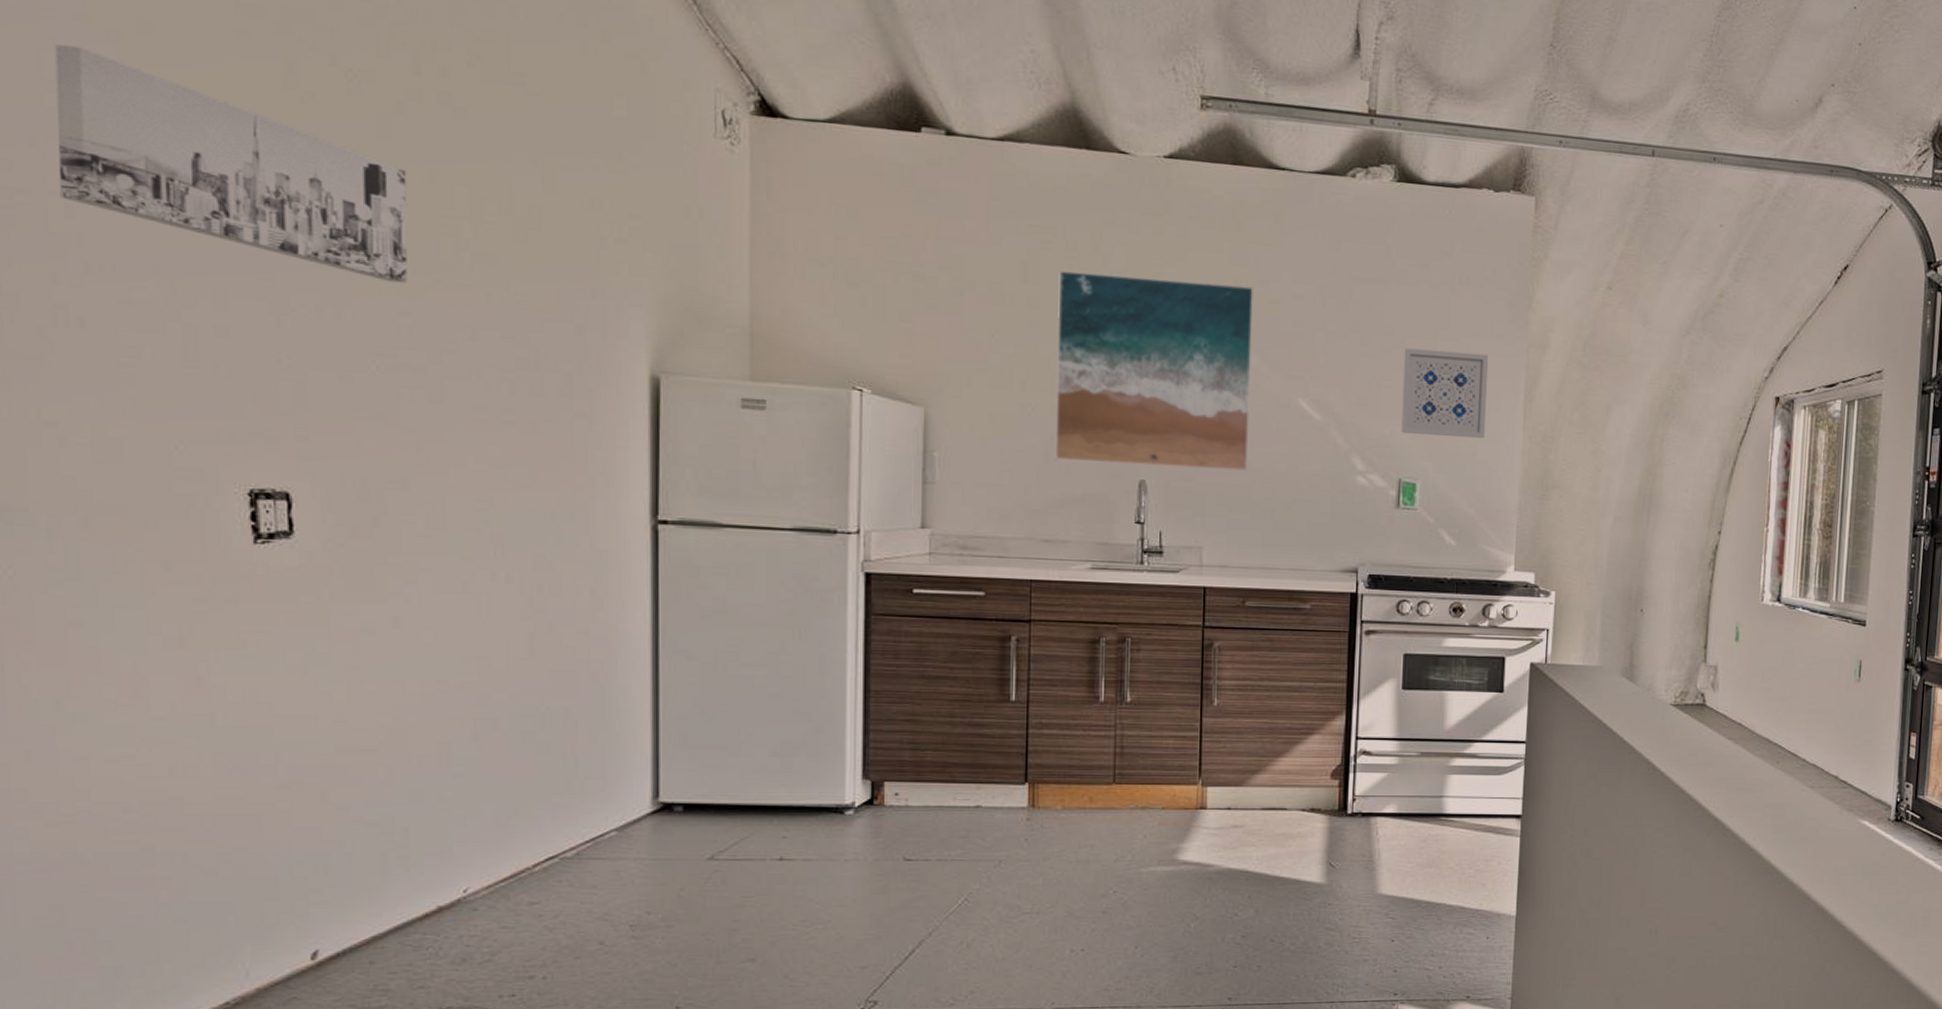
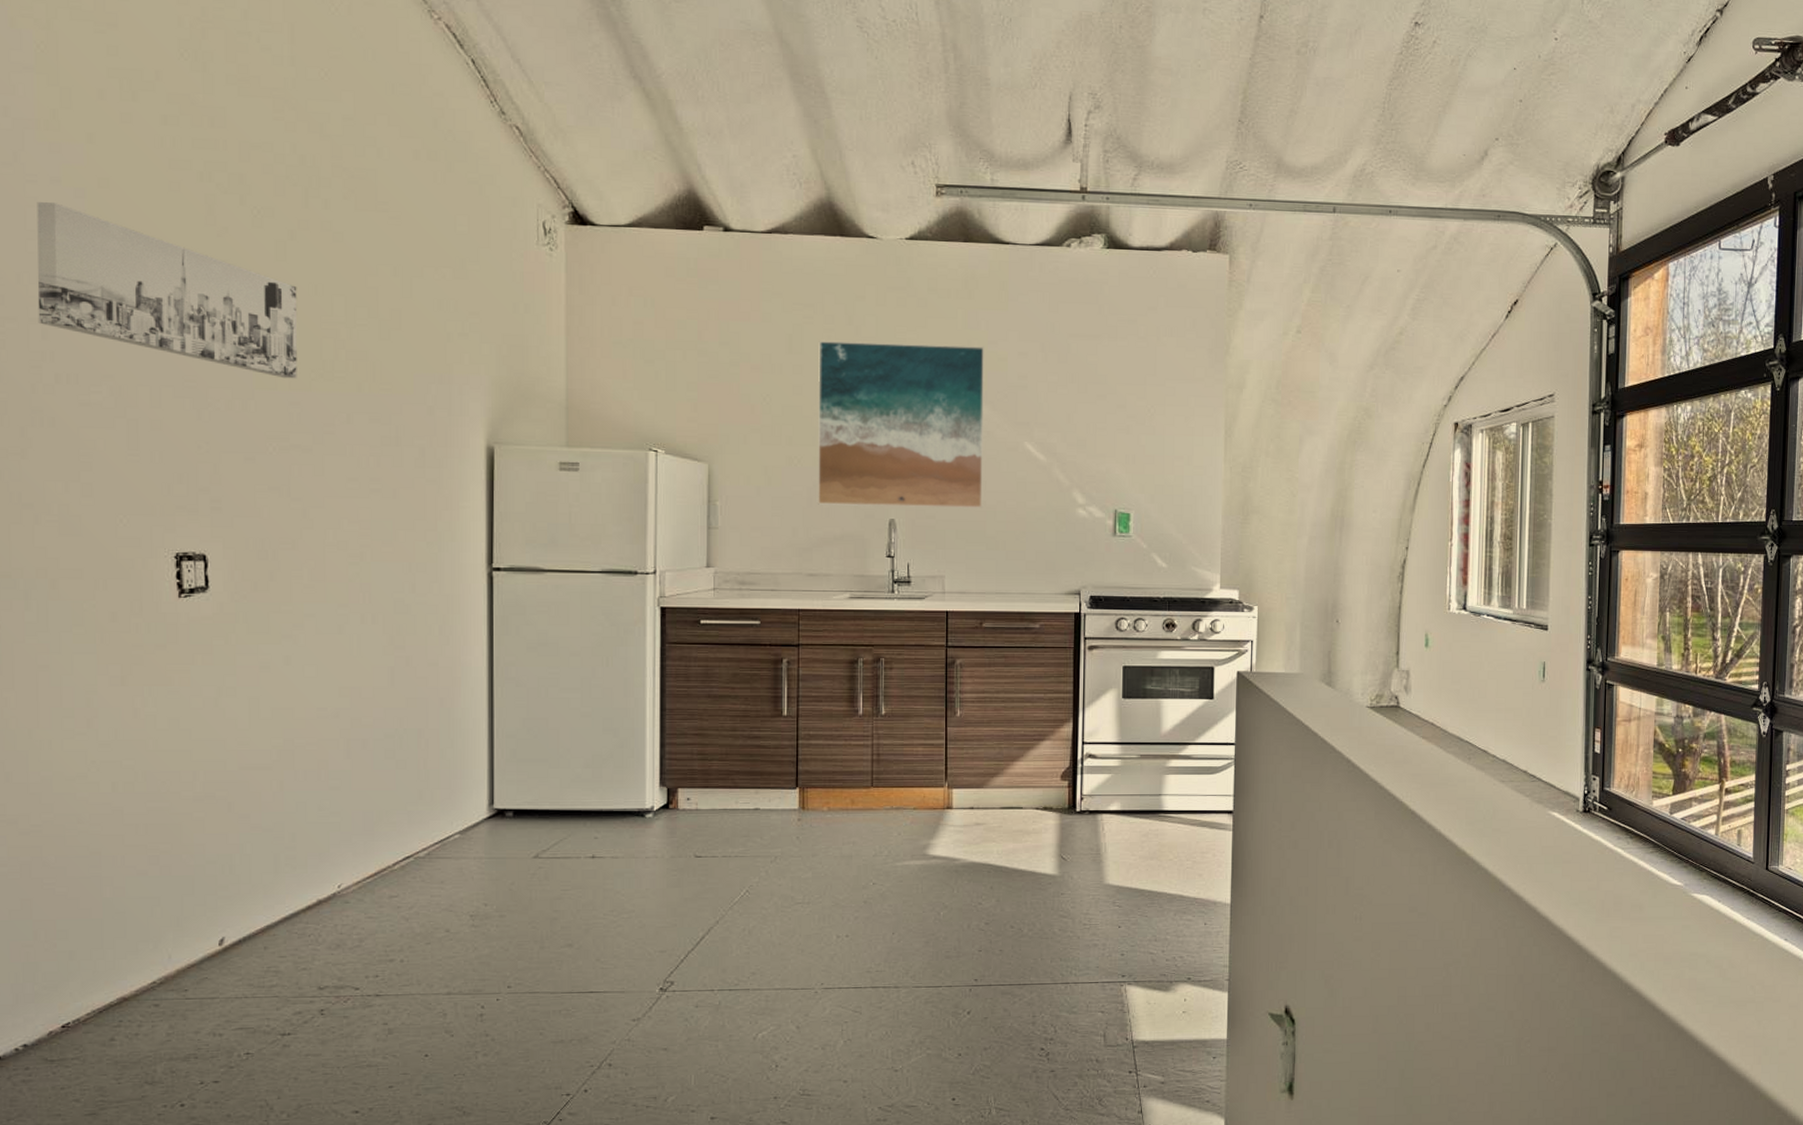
wall art: present [1401,348,1489,438] -> none [1116,394,1192,471]

